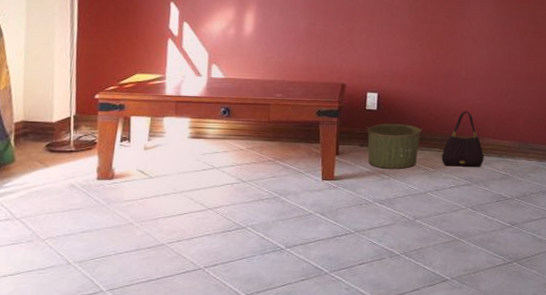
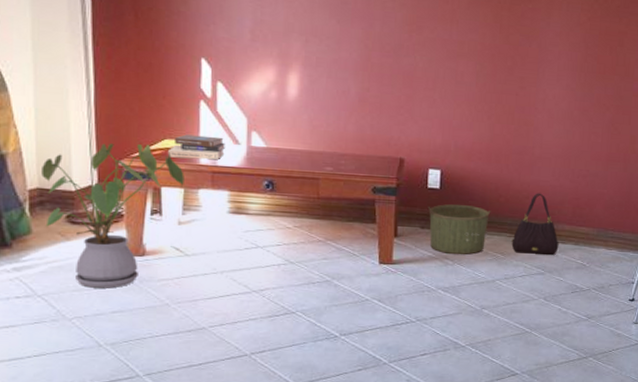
house plant: none [27,79,152,210] -> present [42,143,184,288]
books: none [137,69,188,91] -> present [167,134,225,160]

